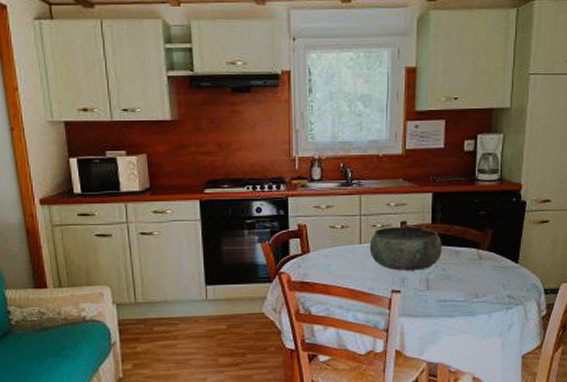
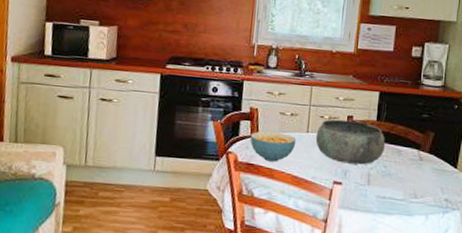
cereal bowl: none [301,247,350,278] -> present [250,131,297,162]

